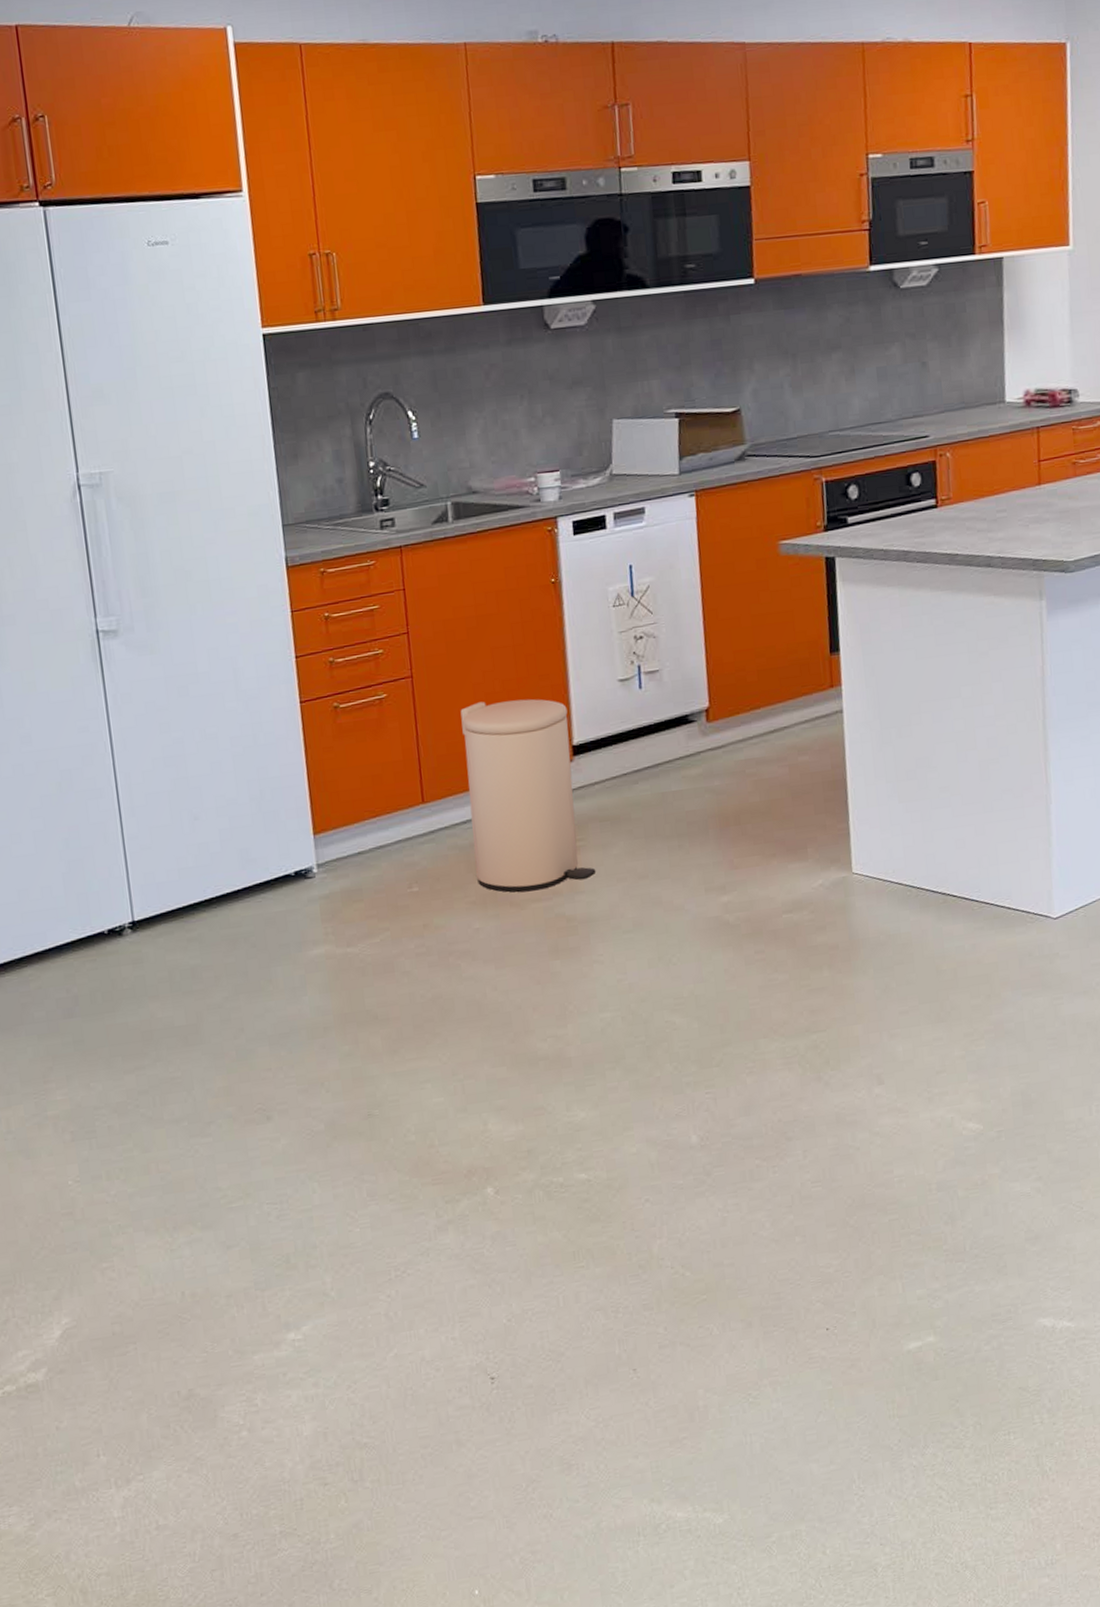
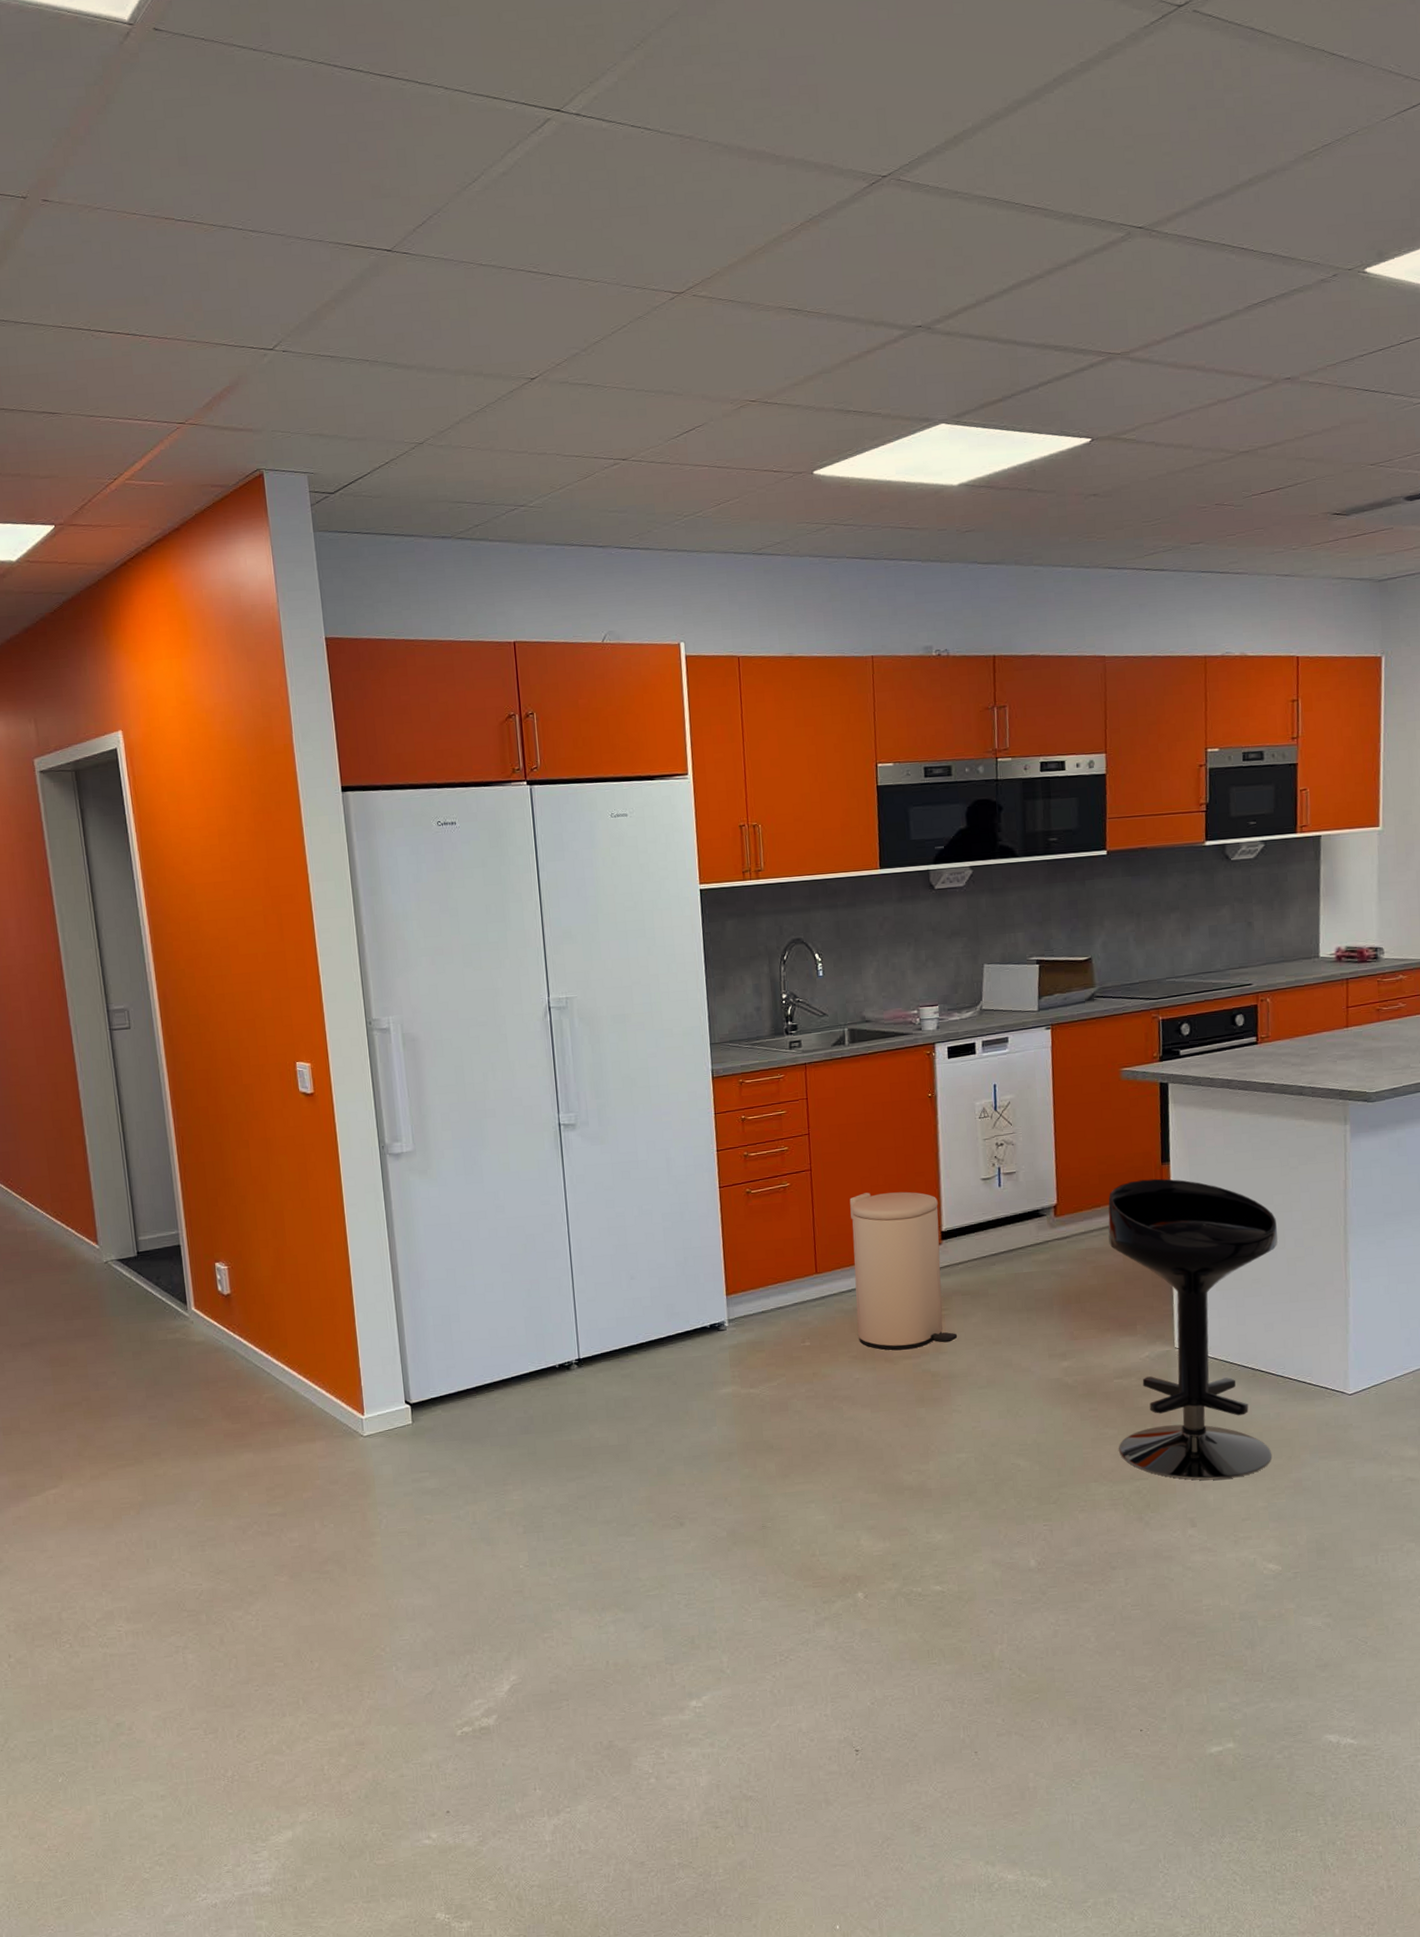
bar stool: none [769,671,969,1029] -> present [1108,1178,1278,1481]

